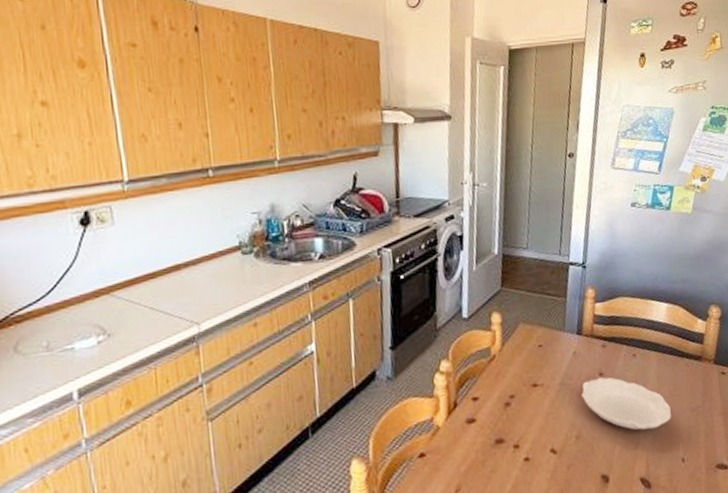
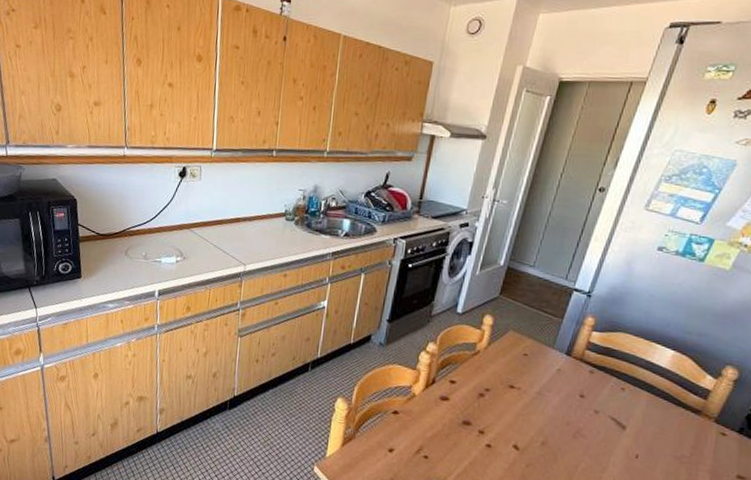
bowl: present [581,377,671,430] -> none [556,397,651,462]

